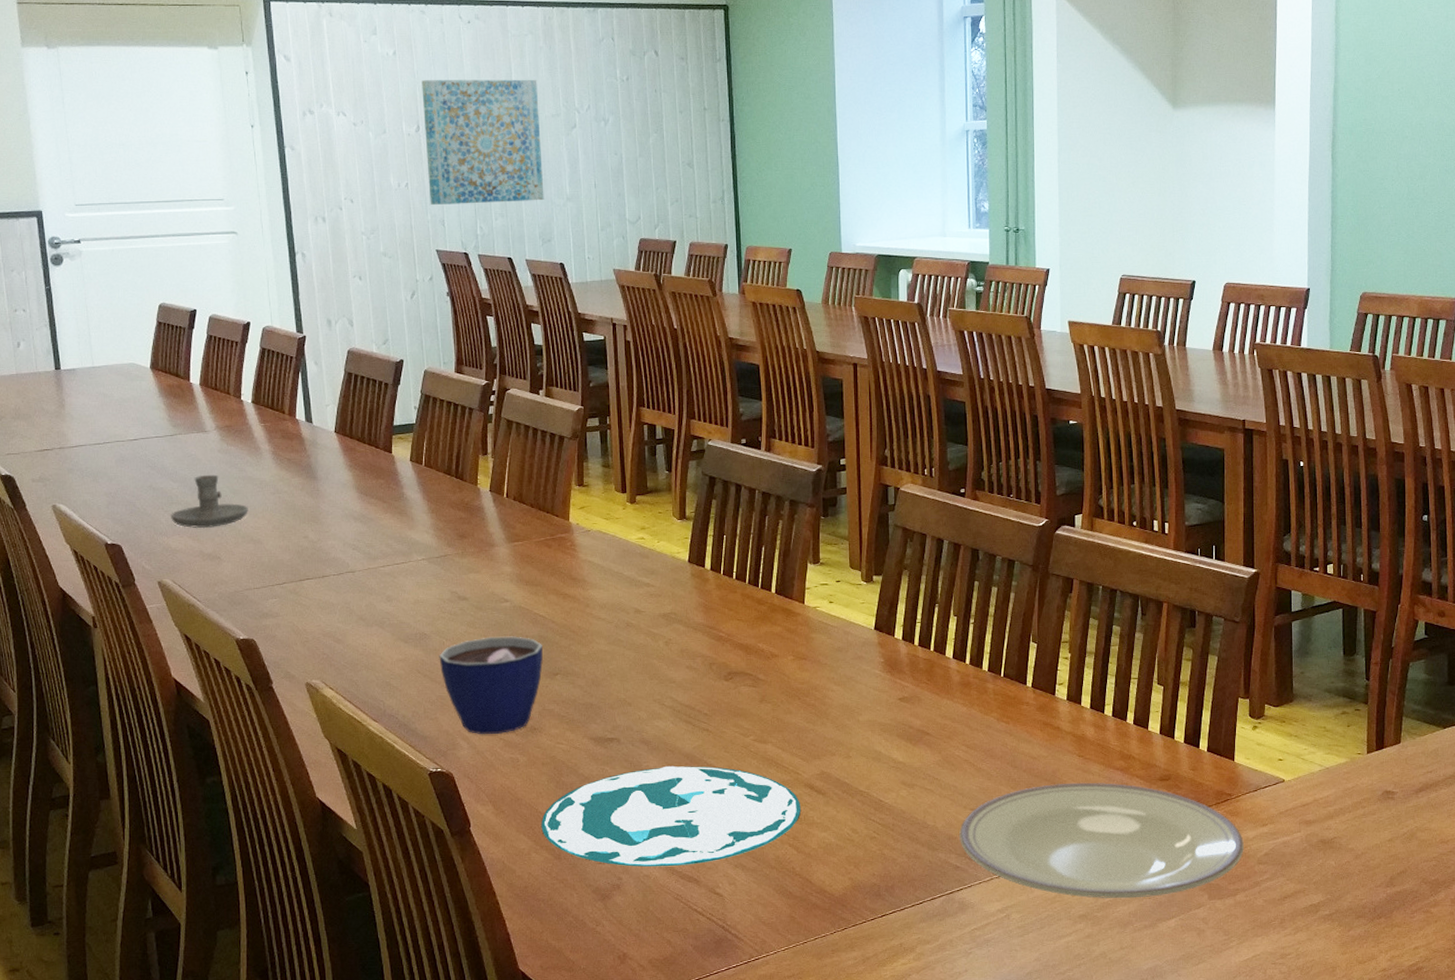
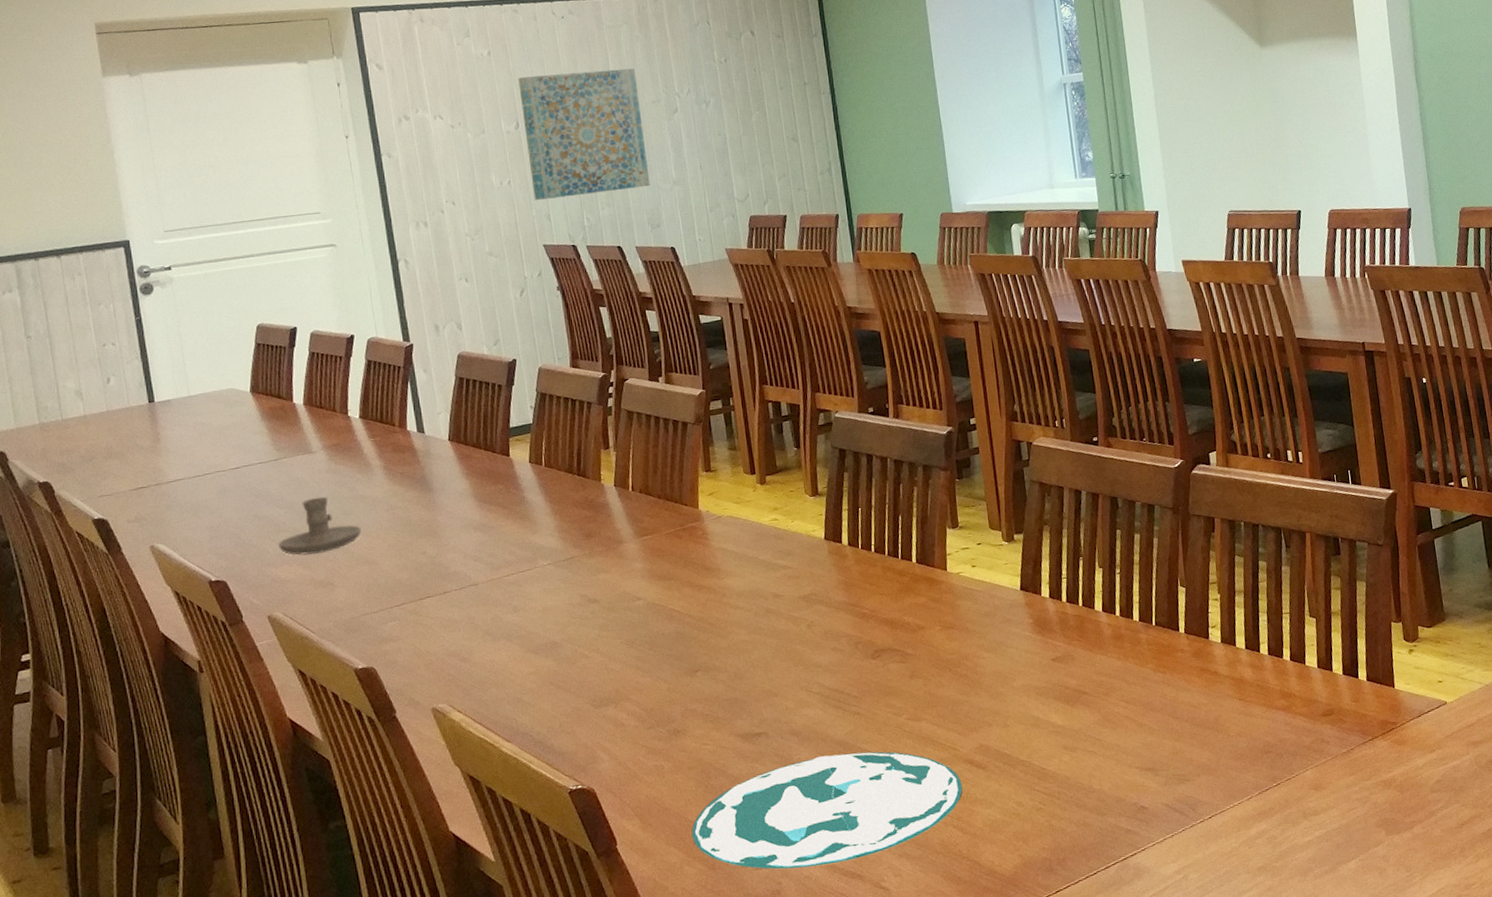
cup: present [439,636,544,735] -> none [572,634,683,744]
plate: present [958,782,1244,899] -> none [1126,724,1415,849]

